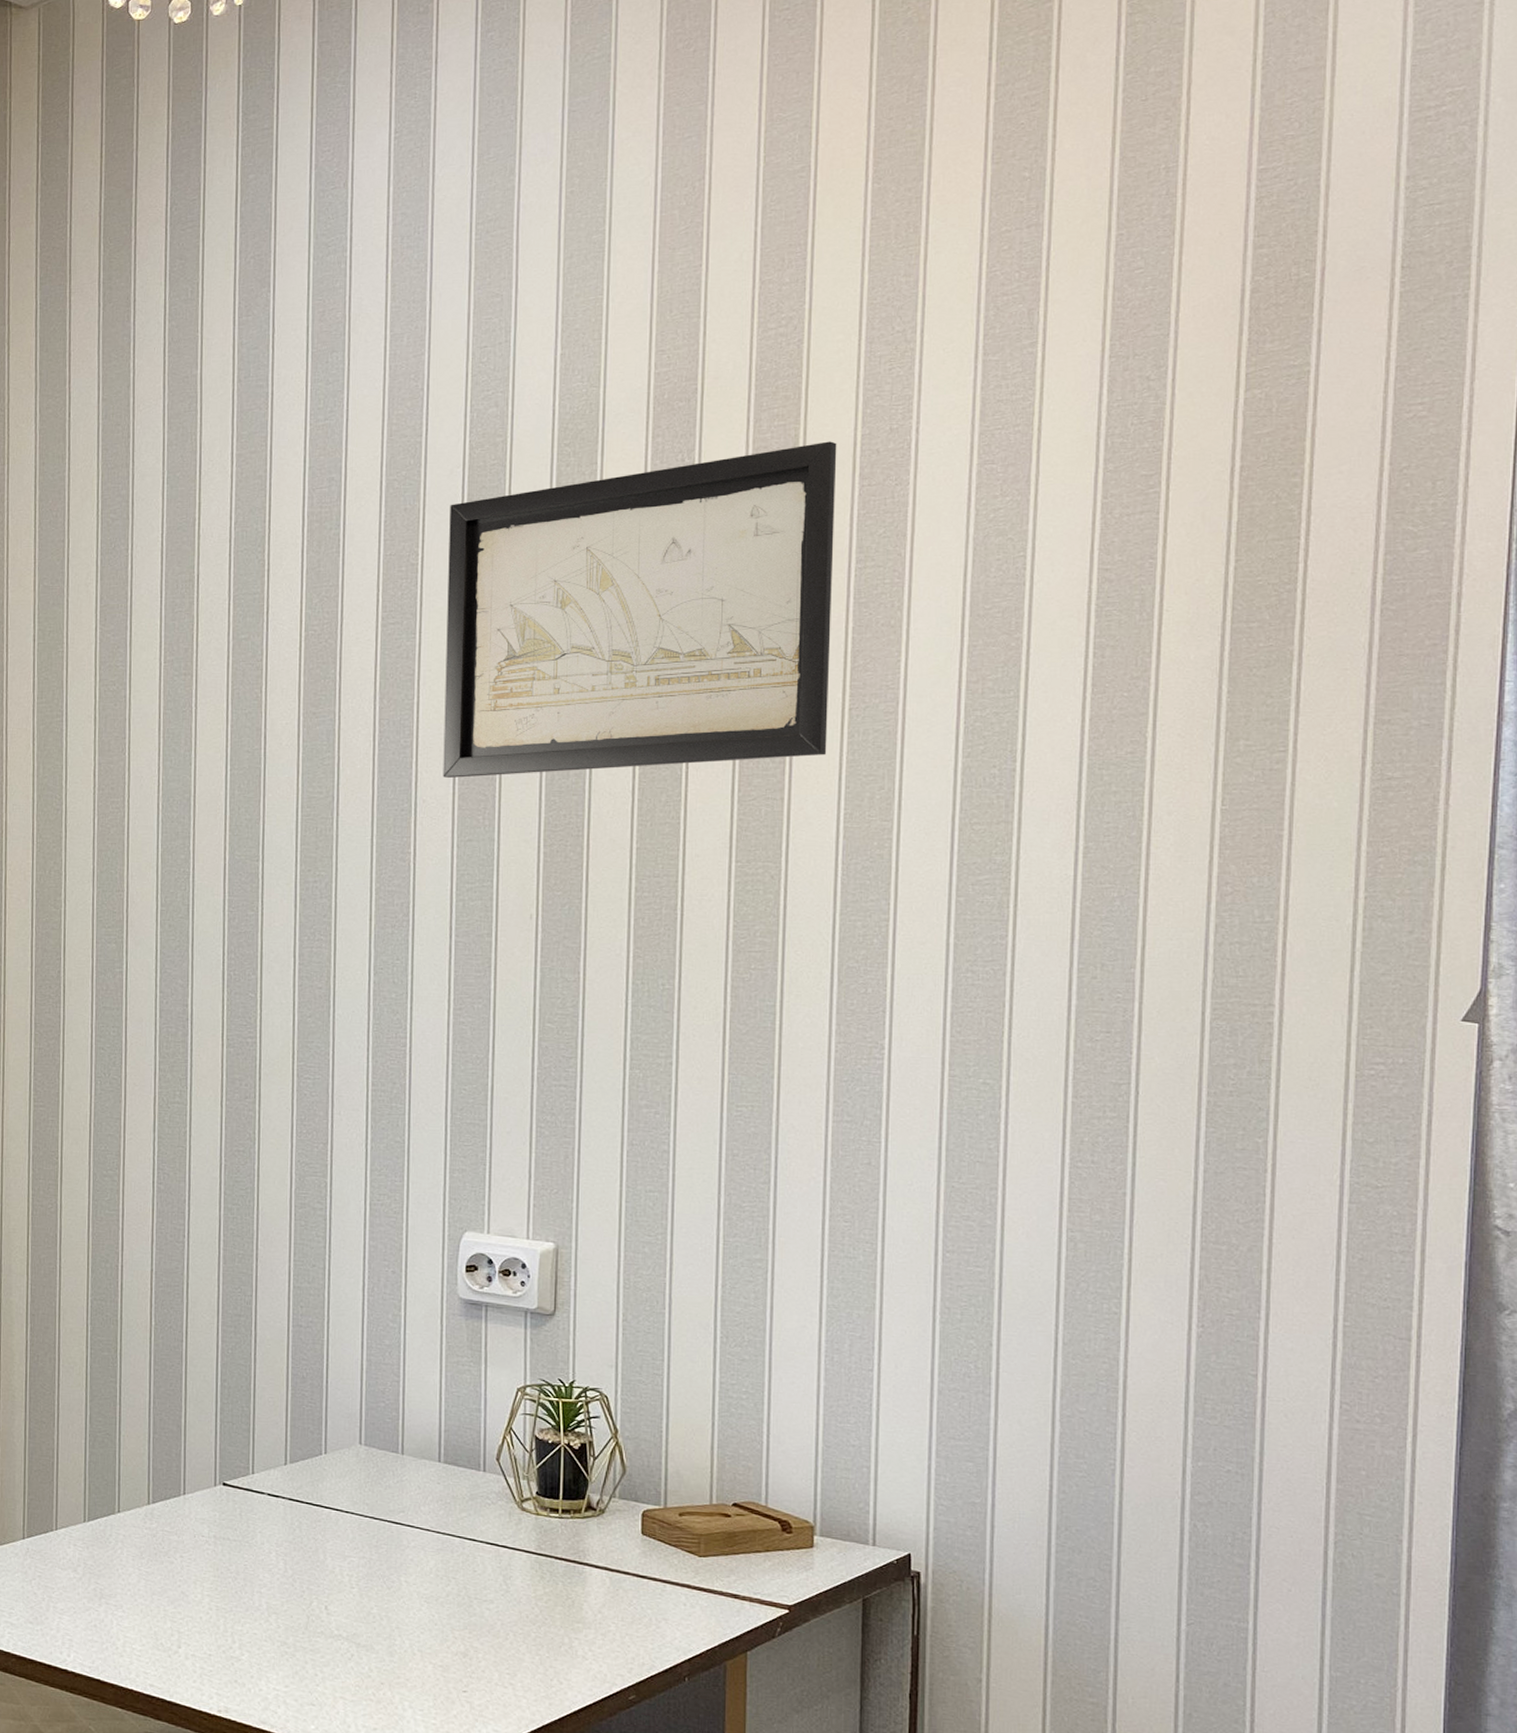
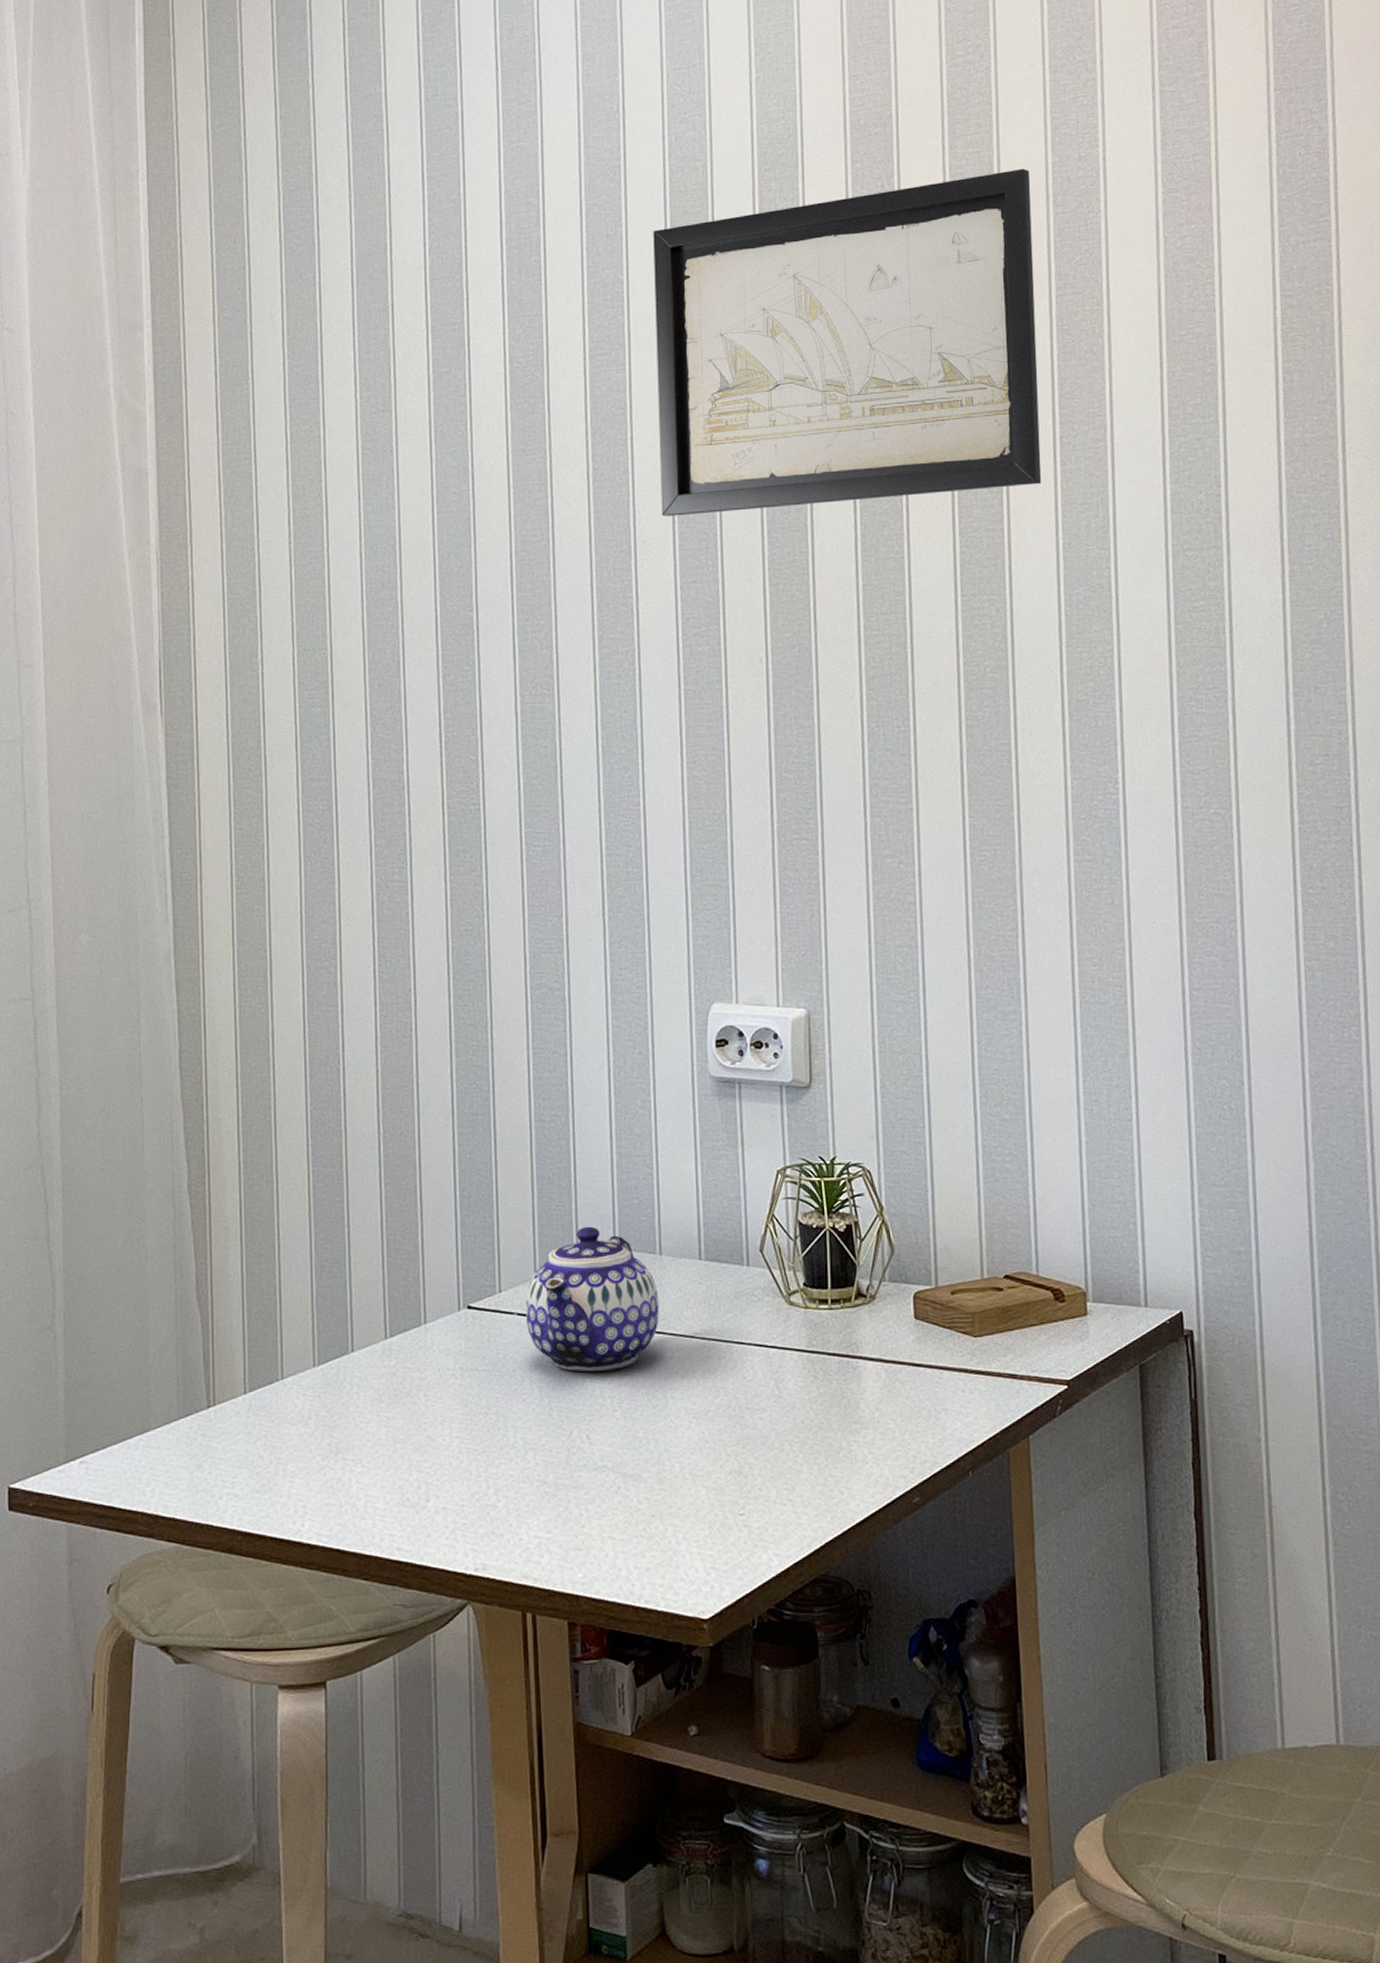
teapot: none [275,1423,399,1552] -> present [525,1226,659,1372]

